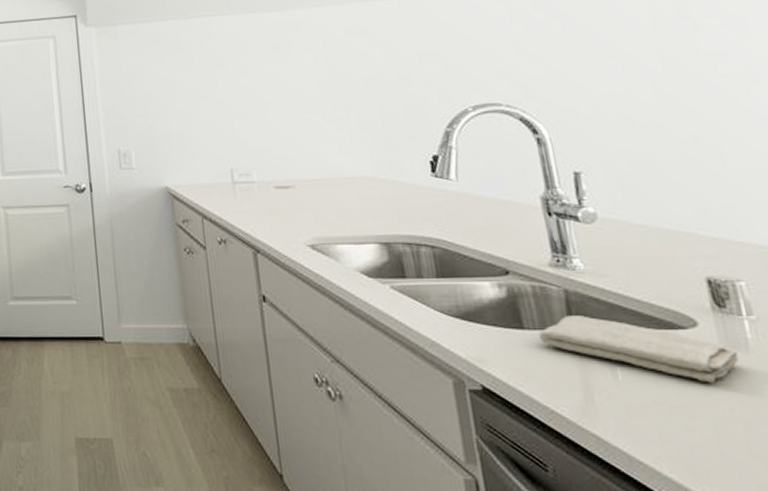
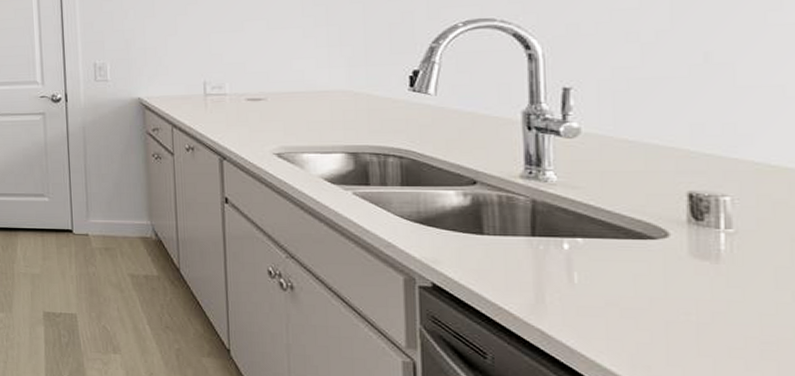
washcloth: present [538,316,739,383] -> none [498,224,706,289]

